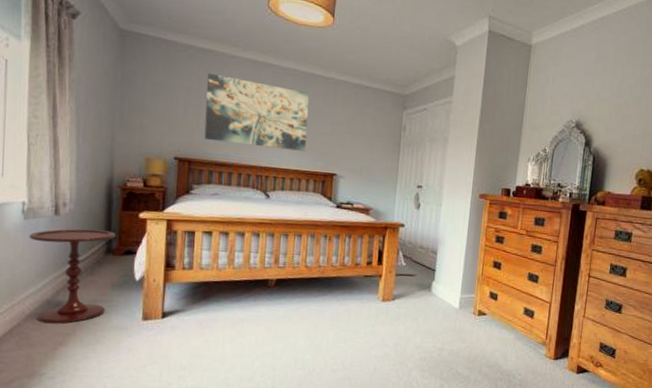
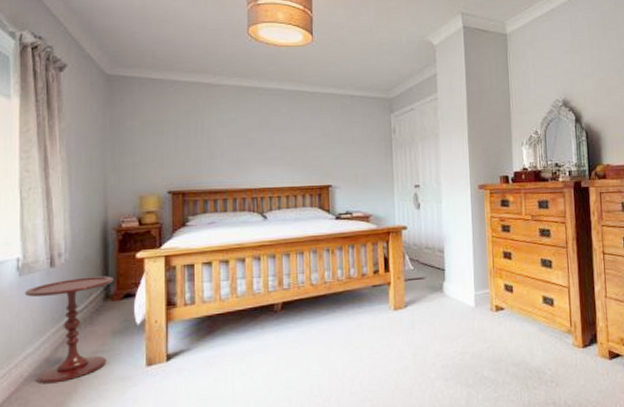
wall art: present [204,73,310,151] -> none [194,104,299,170]

